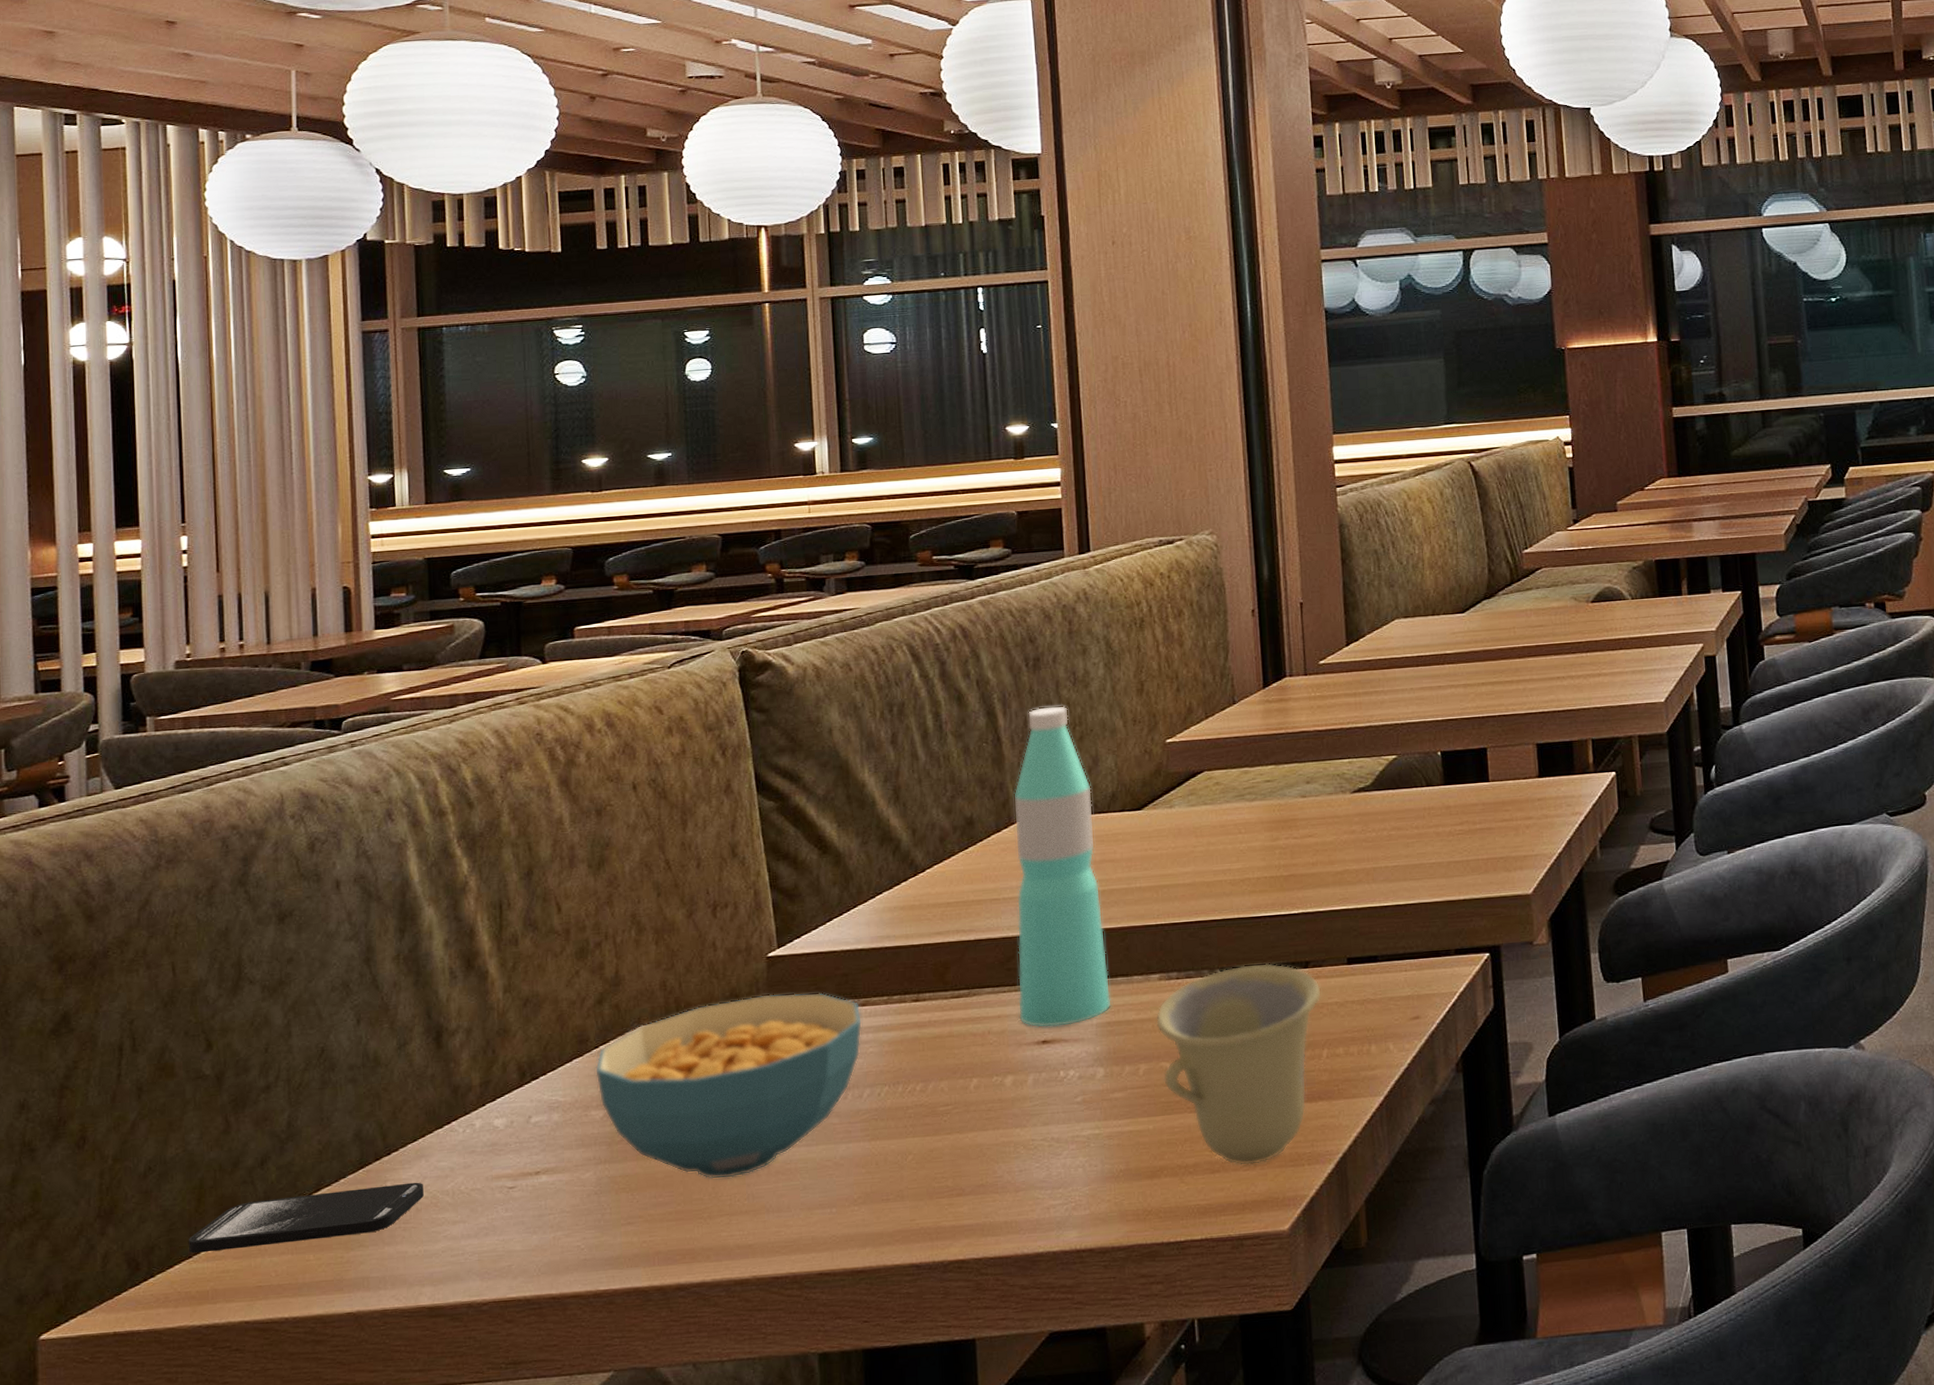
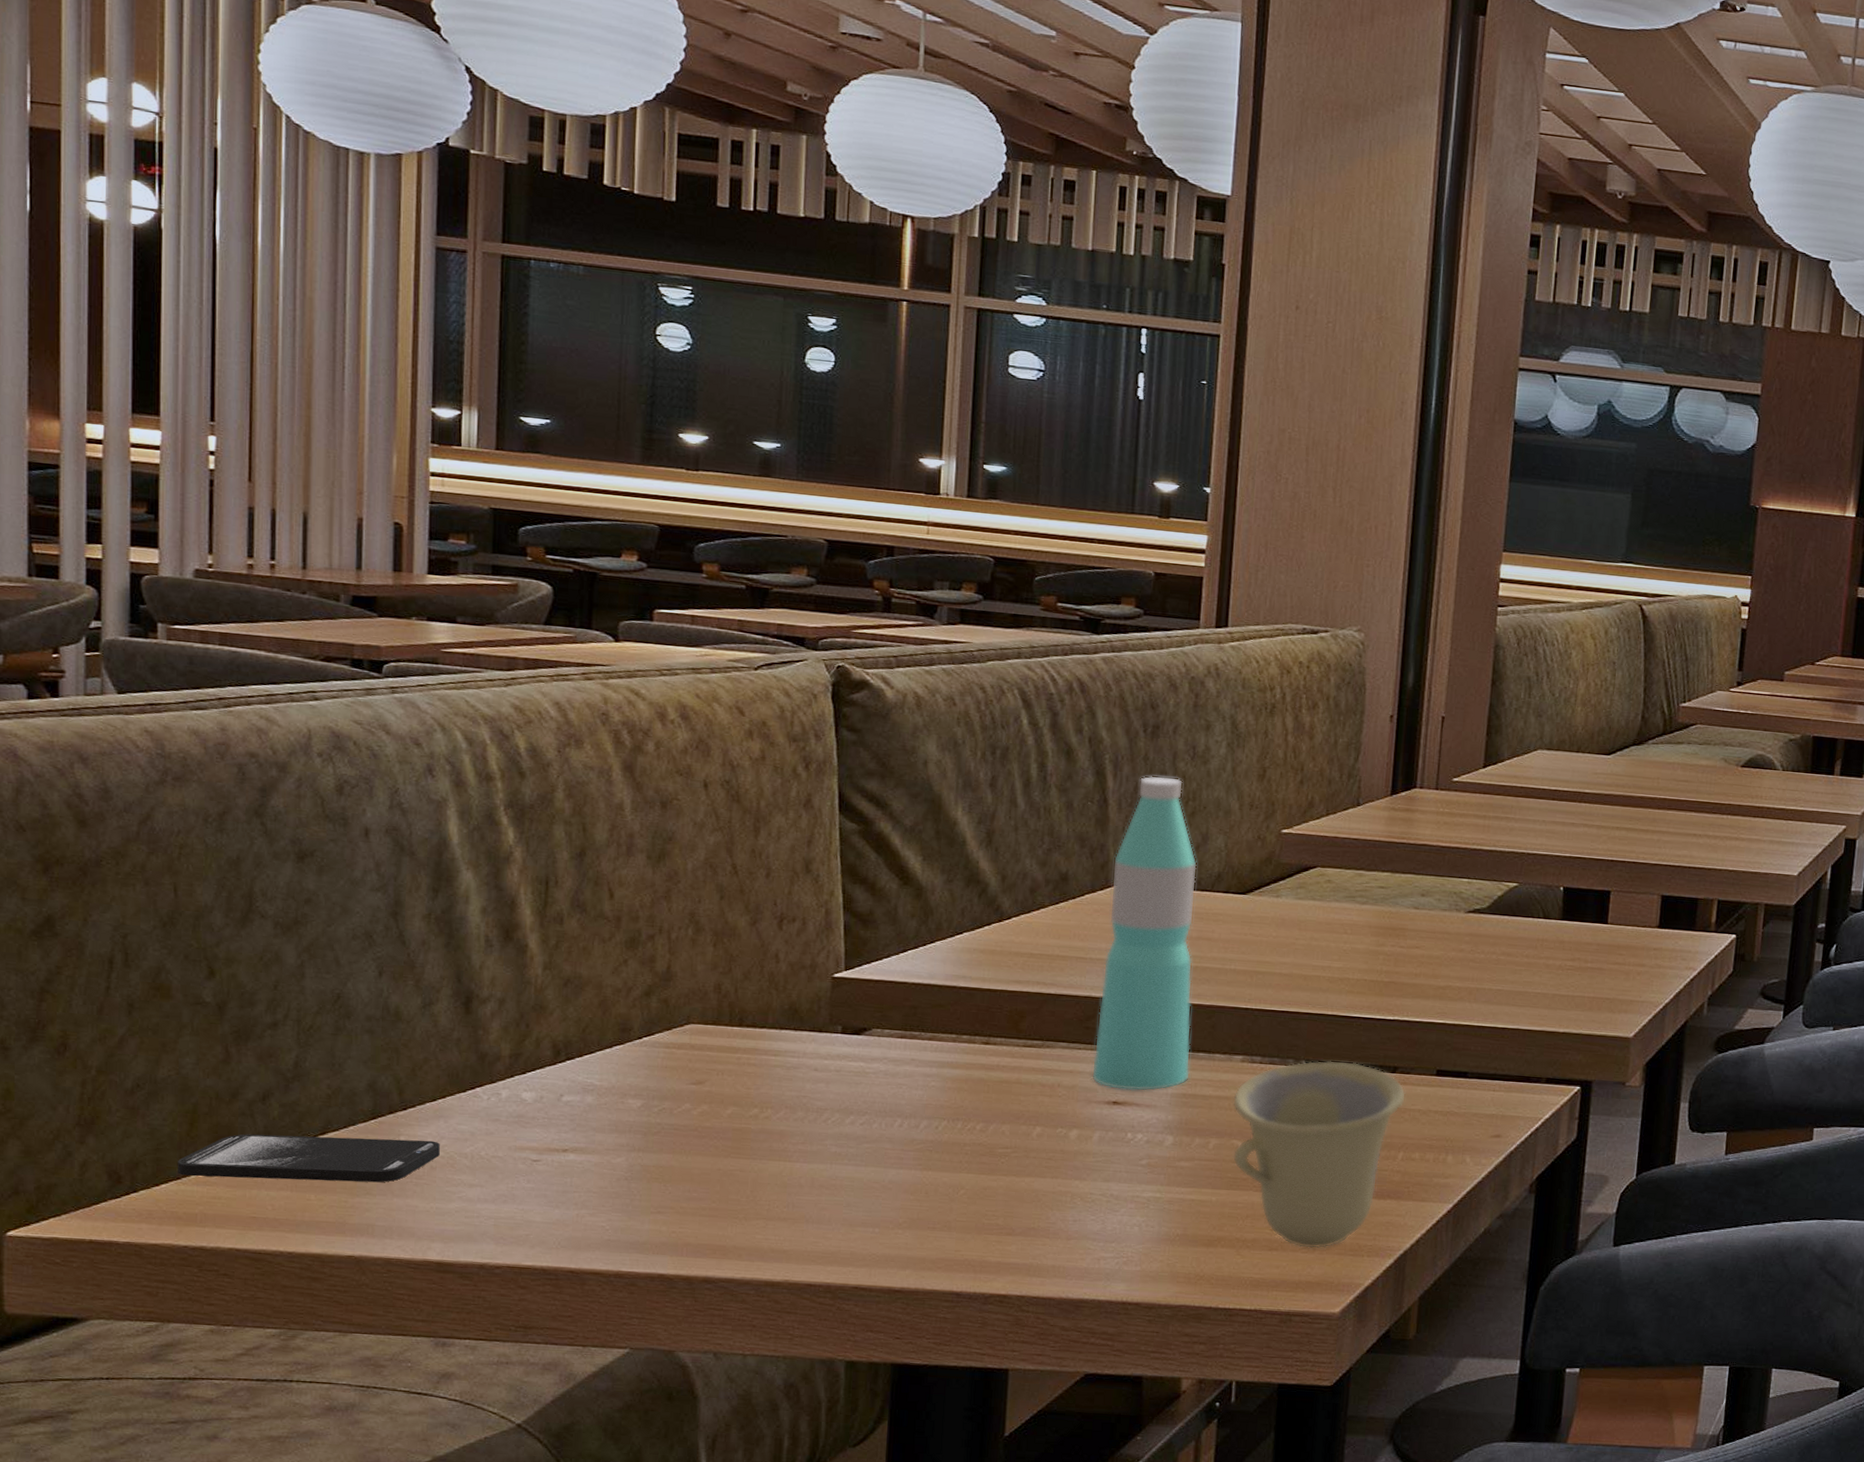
cereal bowl: present [595,992,863,1180] -> none [636,1013,928,1185]

